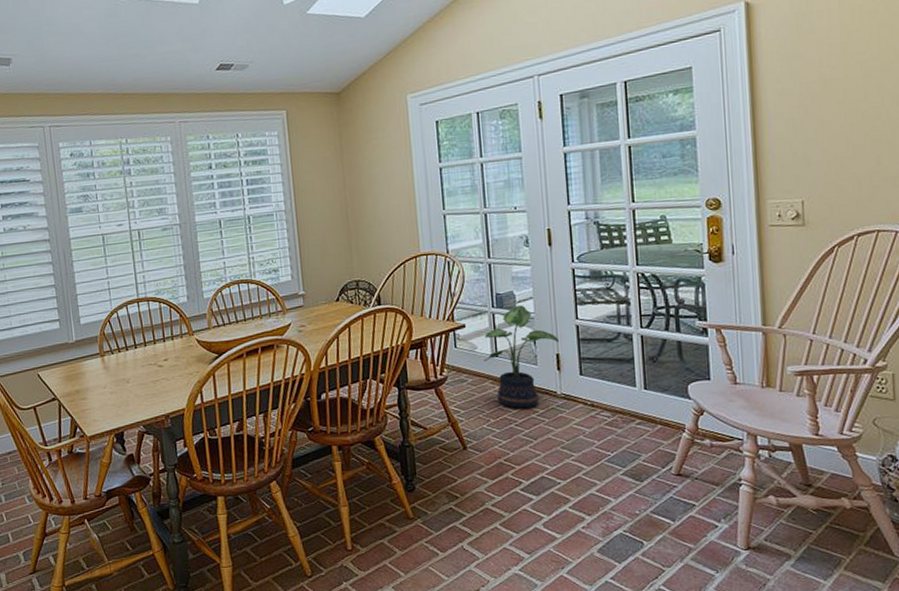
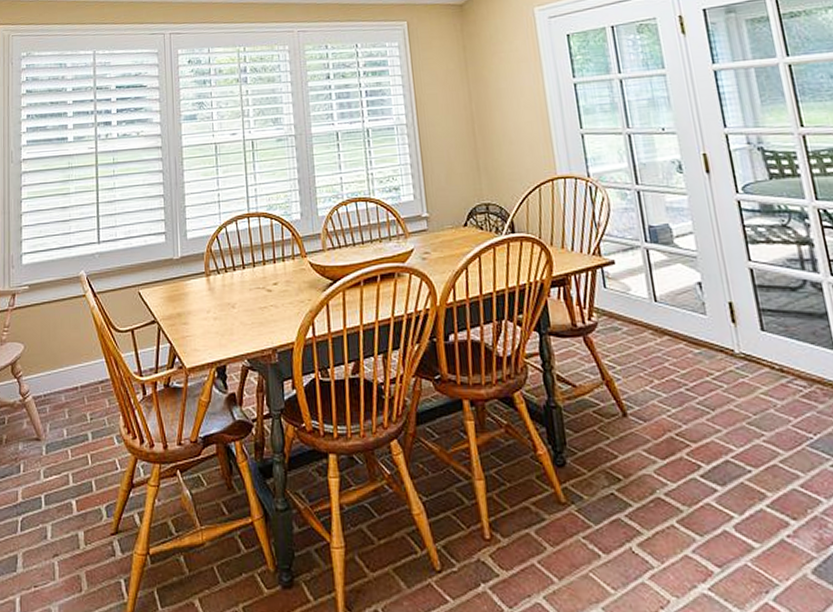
potted plant: present [484,305,560,409] -> none [639,241,731,369]

